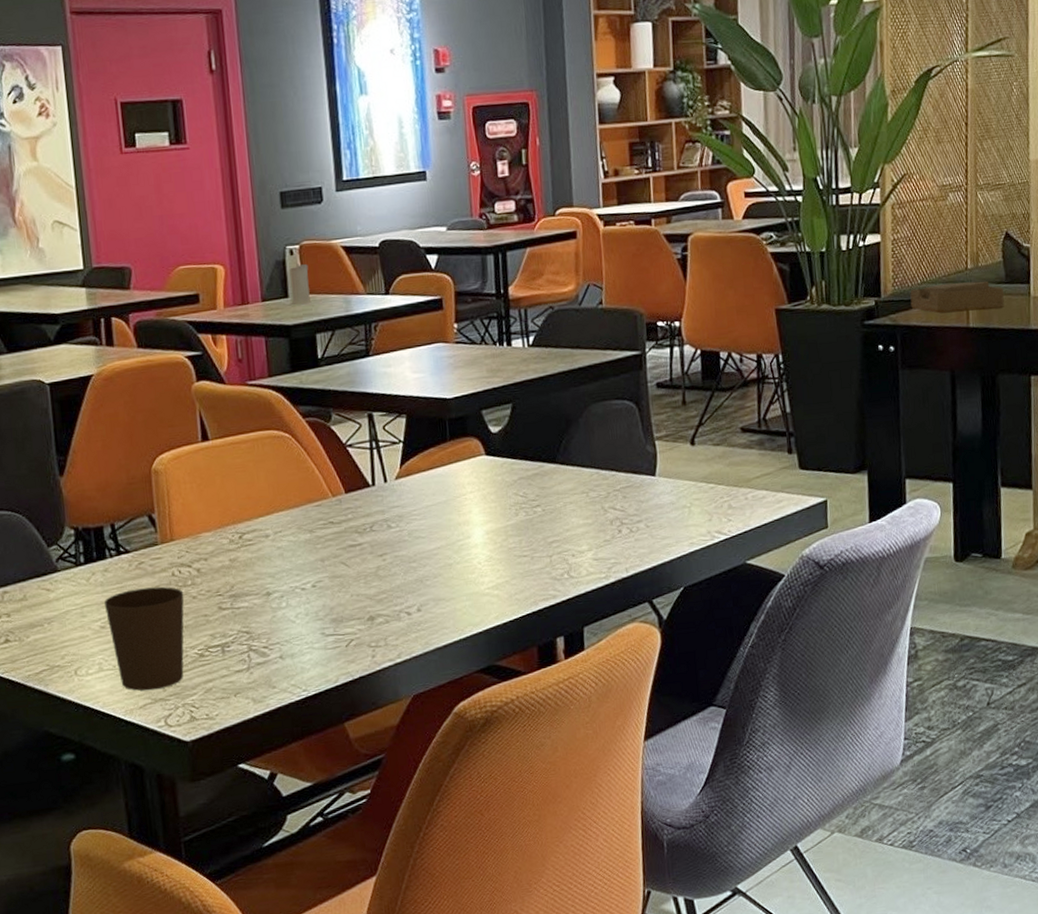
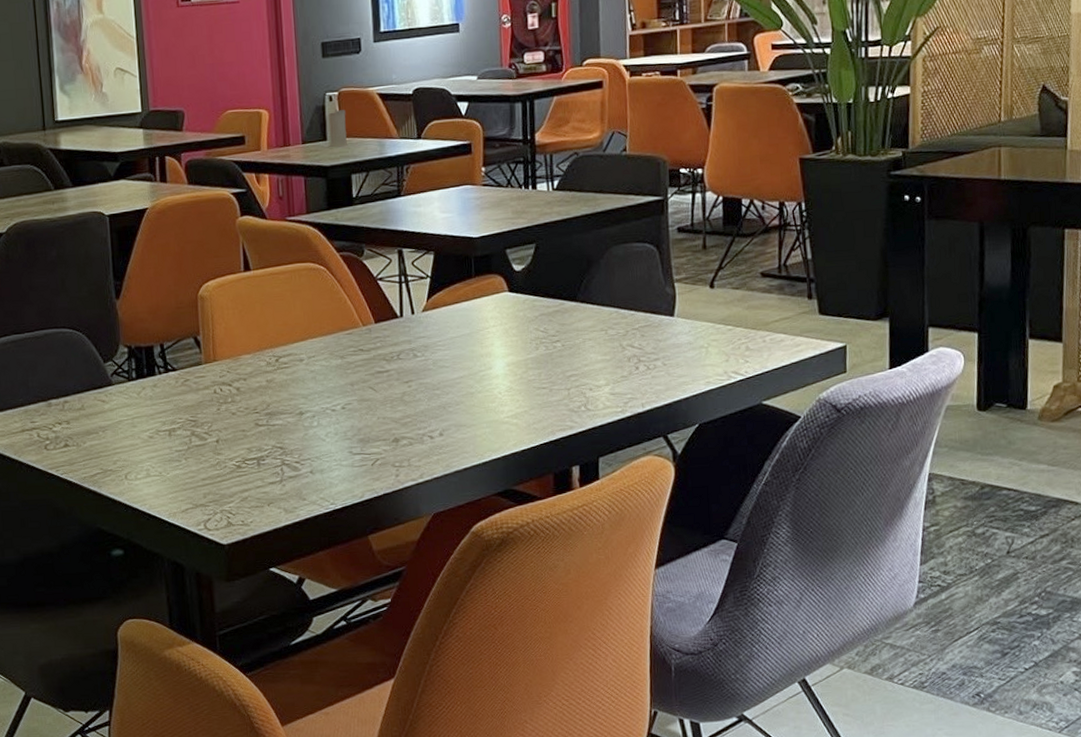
dixie cup: present [103,586,184,691] -> none [152,402,225,496]
napkin holder: present [910,281,1004,314] -> none [939,134,1039,166]

